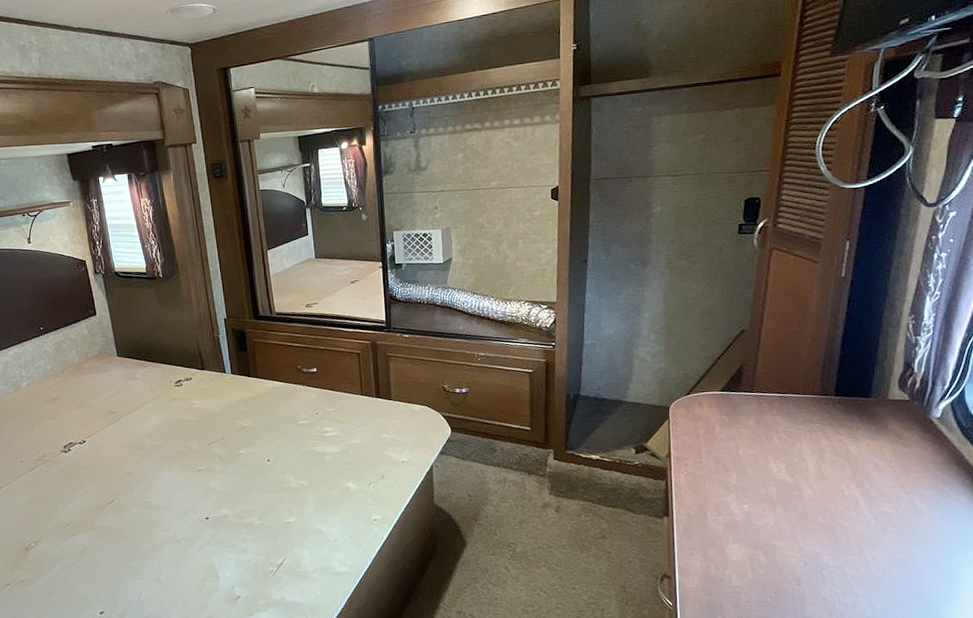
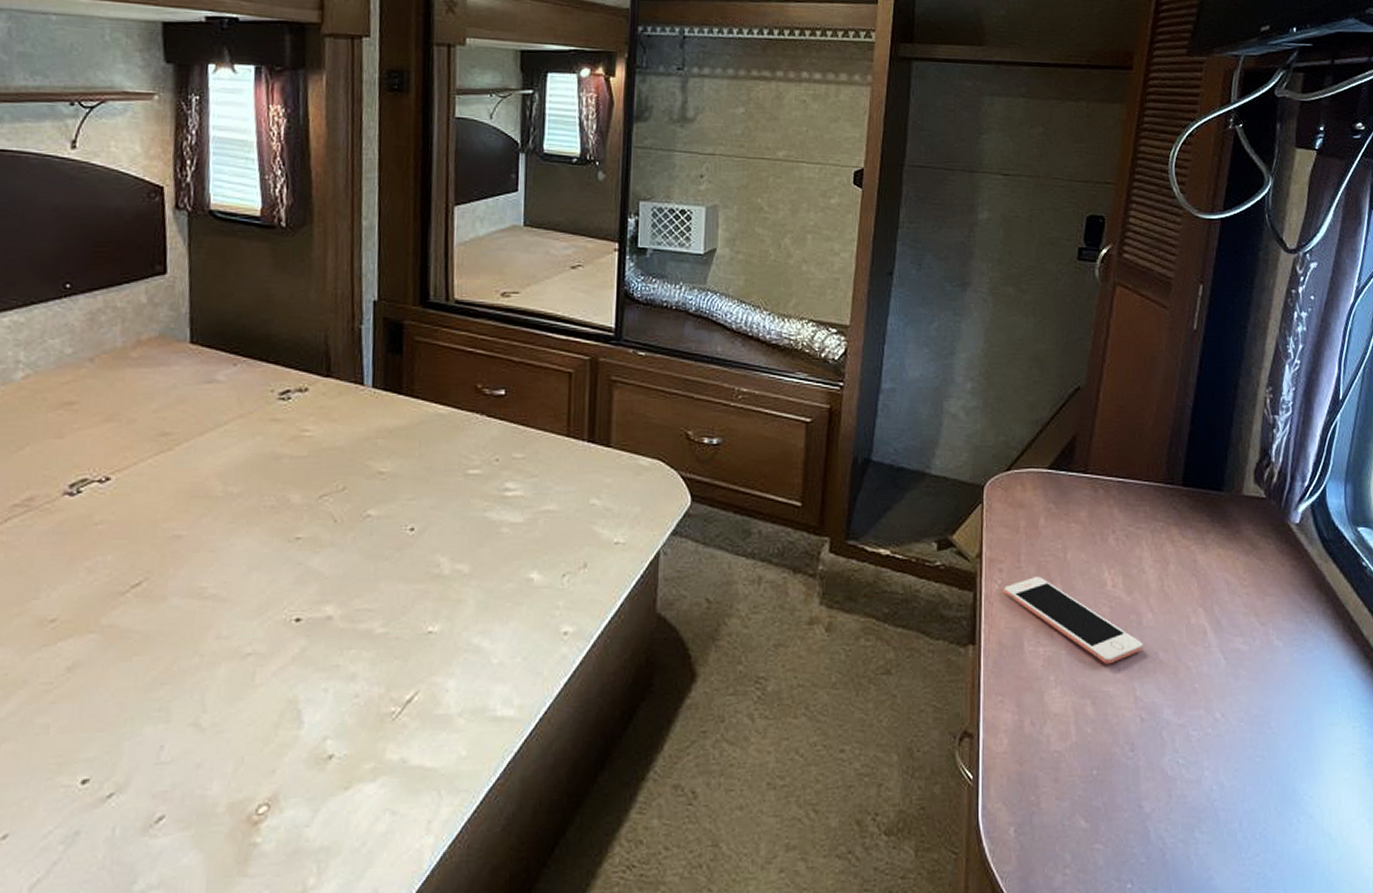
cell phone: none [689,468,805,527] -> present [1004,577,1144,665]

